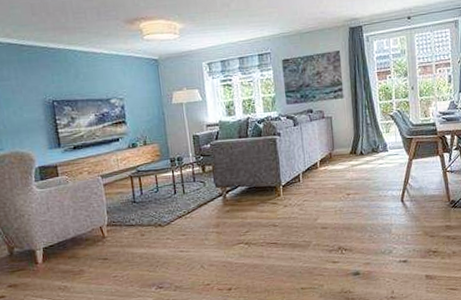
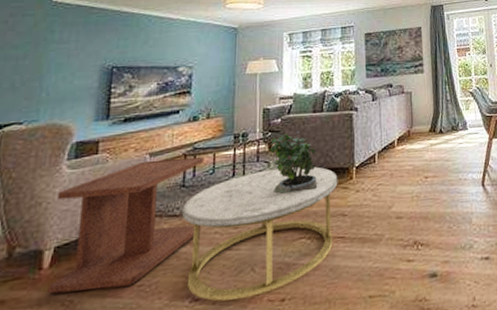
side table: none [35,178,156,281] -> present [47,157,204,294]
coffee table: none [136,185,268,289] -> present [181,166,338,302]
potted plant: none [204,155,250,208] -> present [270,132,318,194]

